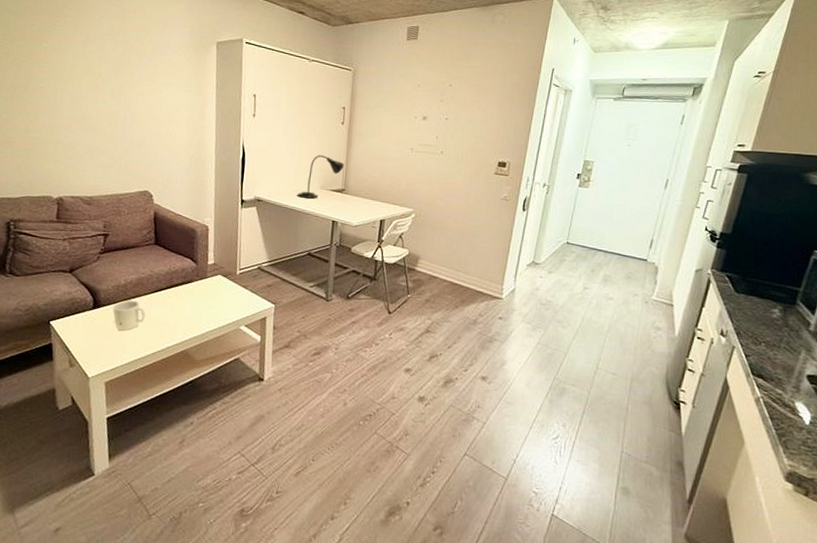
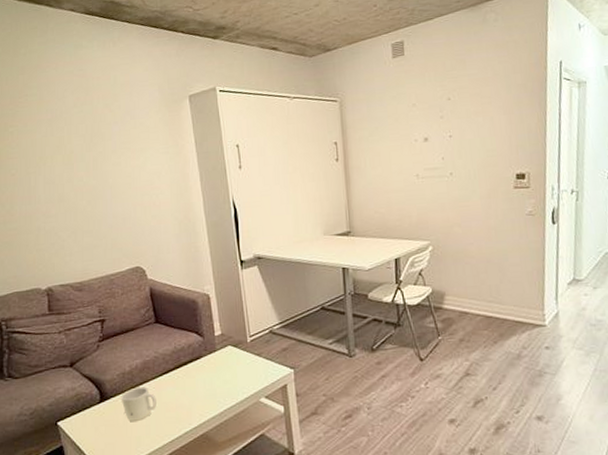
desk lamp: present [297,155,344,199] -> none [300,198,345,248]

